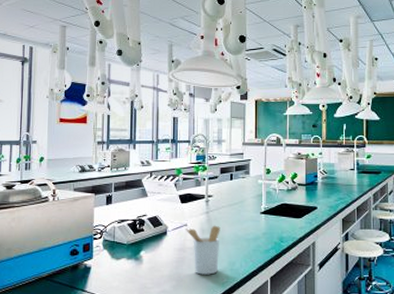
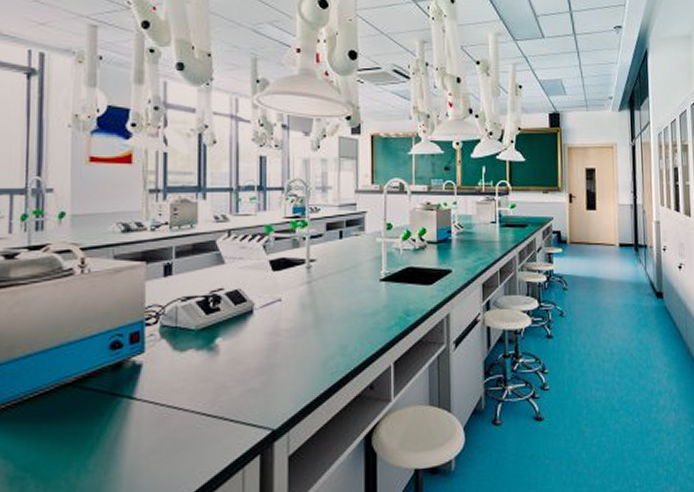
utensil holder: present [185,225,220,275] -> none [278,298,327,365]

